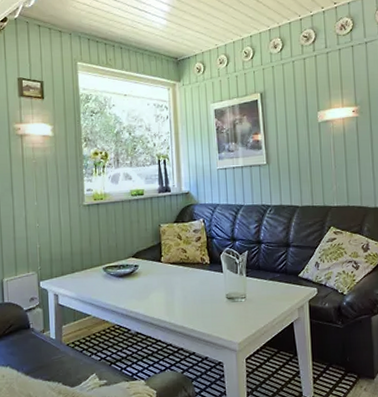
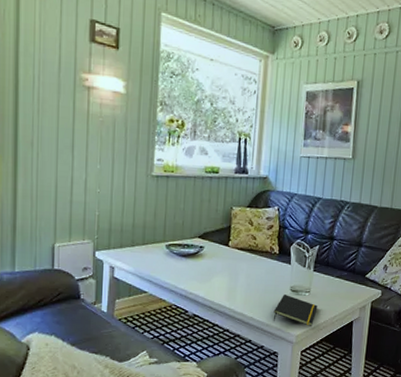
notepad: none [212,302,256,332] -> present [273,293,318,326]

